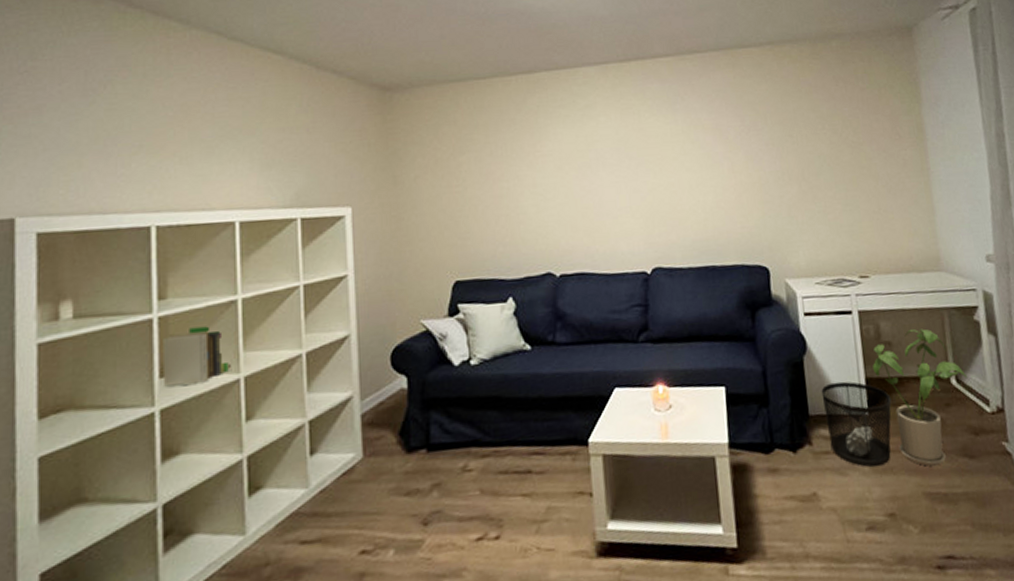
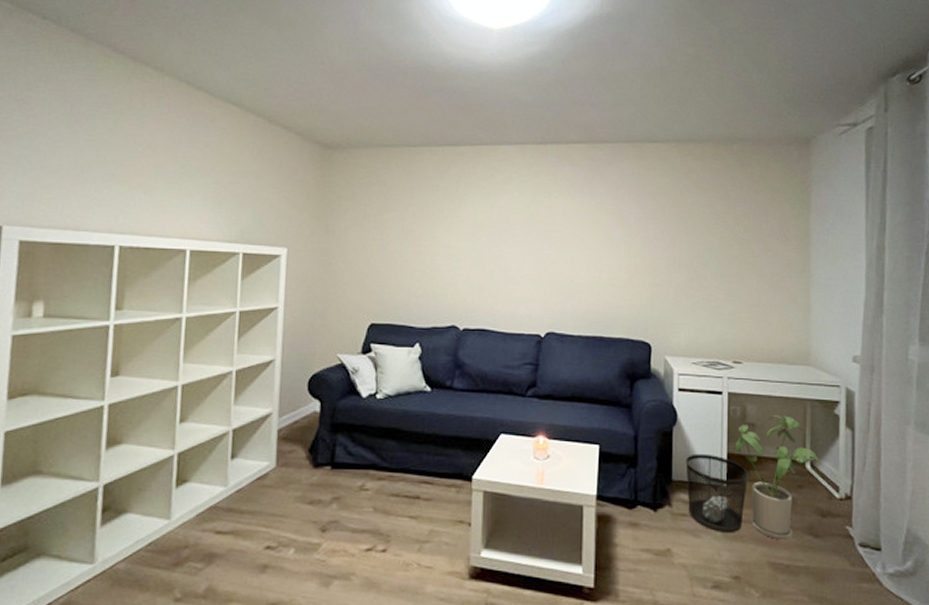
books: present [162,326,232,387] -> none [113,337,173,385]

